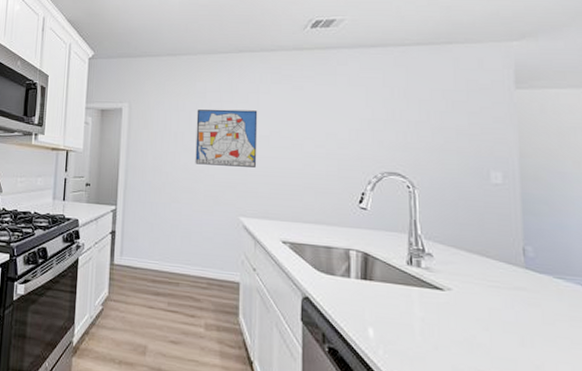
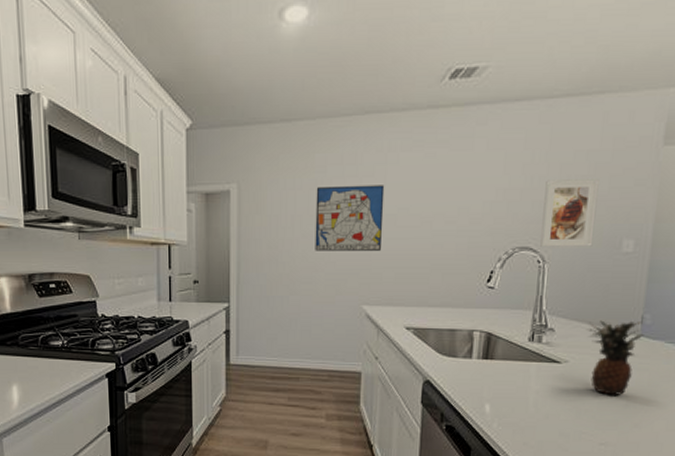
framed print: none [407,113,460,176] -> present [540,179,600,247]
fruit: none [467,249,529,331] -> present [587,320,644,395]

